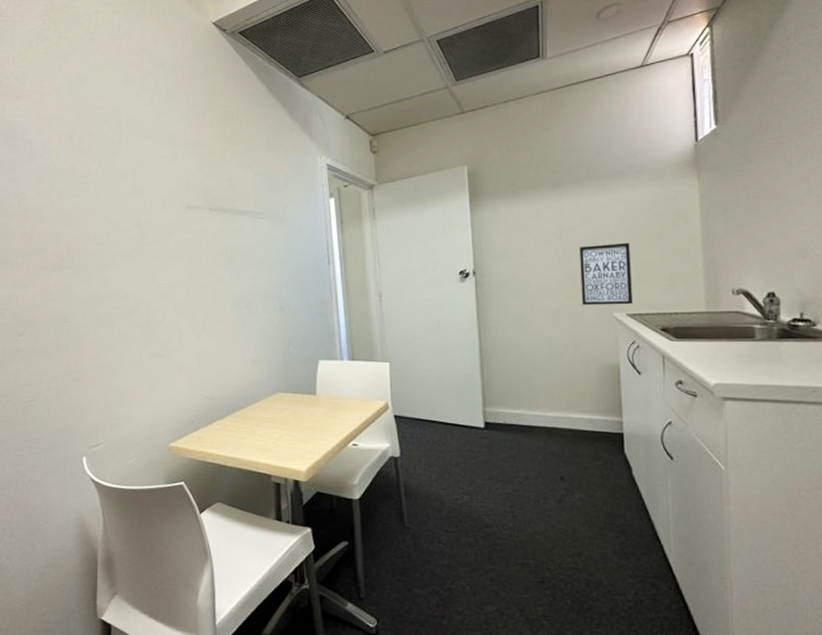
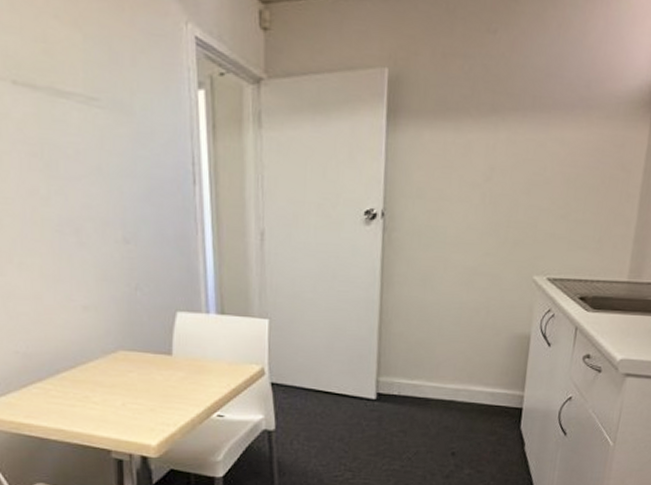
wall art: present [579,242,633,306] -> none [501,193,565,268]

